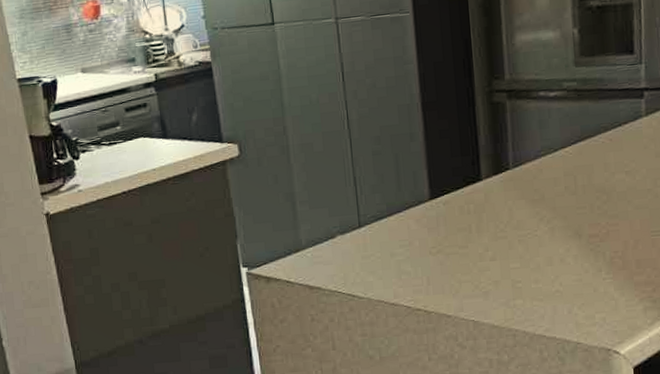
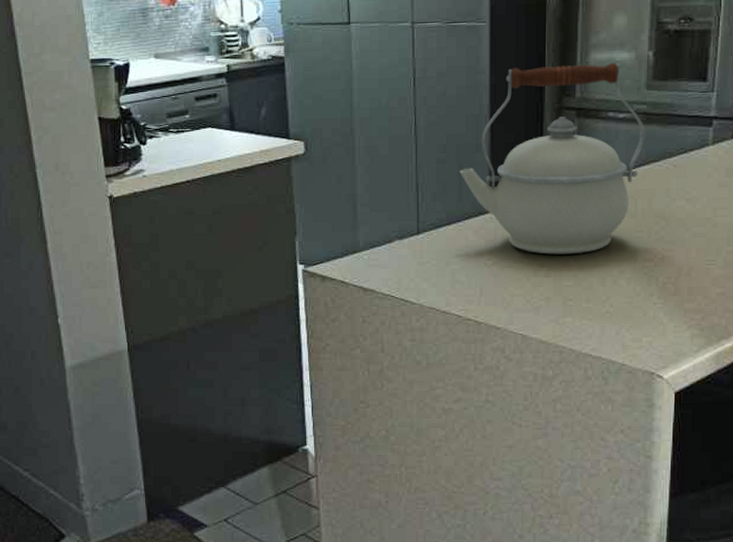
kettle: none [396,43,578,238] -> present [459,63,645,255]

